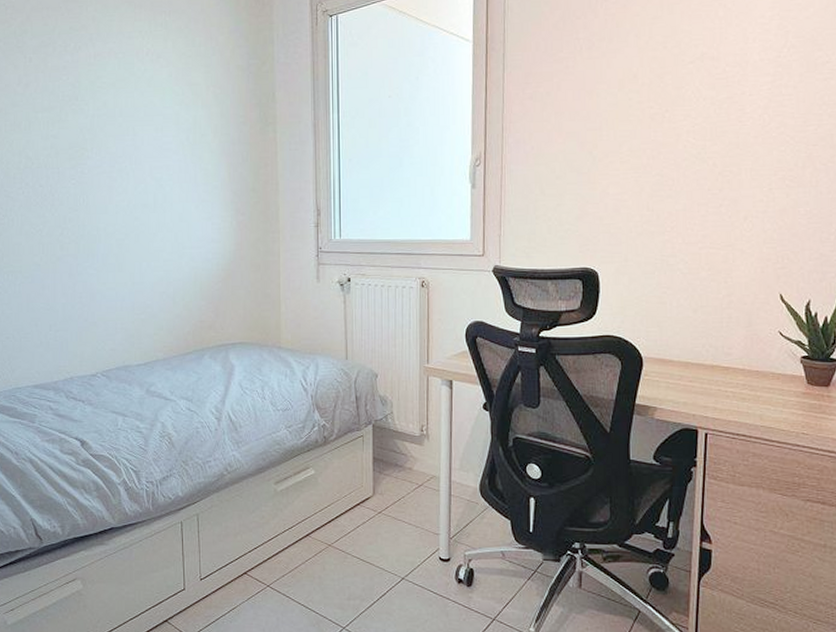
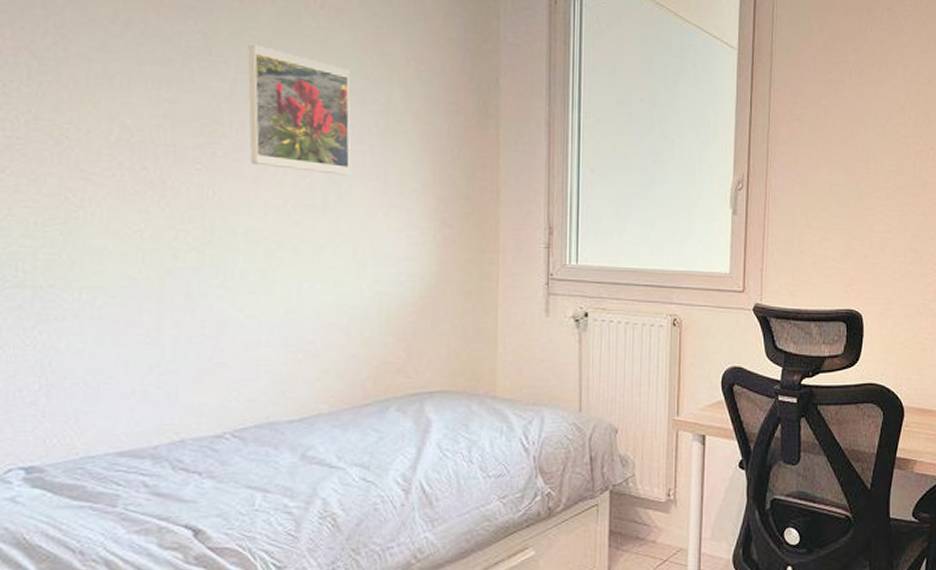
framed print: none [100,88,171,180] -> present [247,44,351,176]

